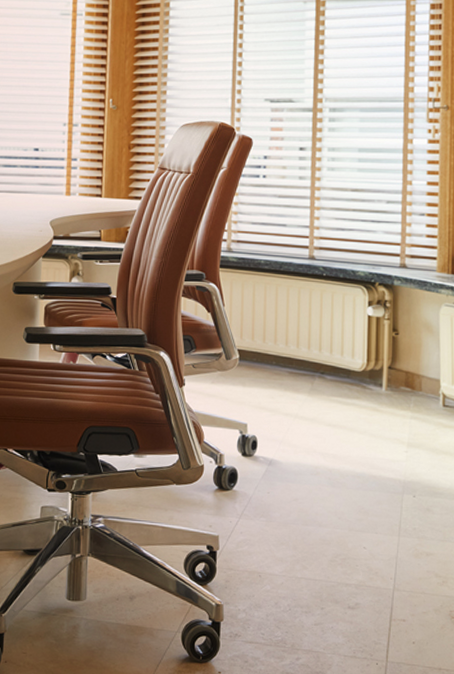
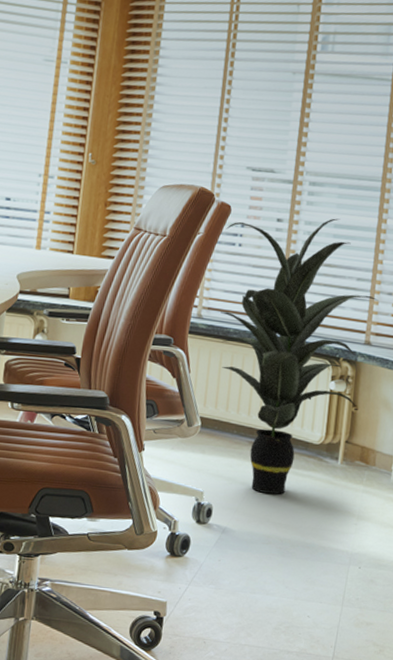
indoor plant: none [249,142,411,425] -> present [220,218,379,495]

